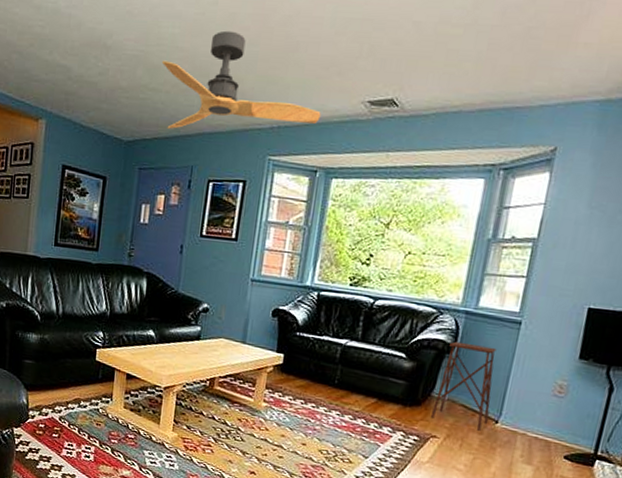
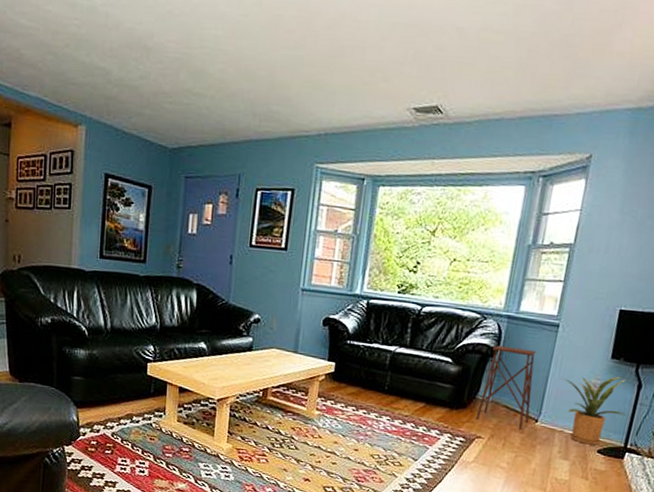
ceiling fan: present [161,30,321,129] -> none [205,33,368,136]
house plant: none [523,378,598,451] -> present [561,376,628,445]

